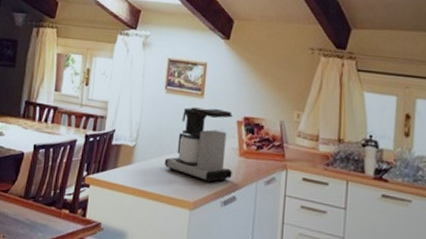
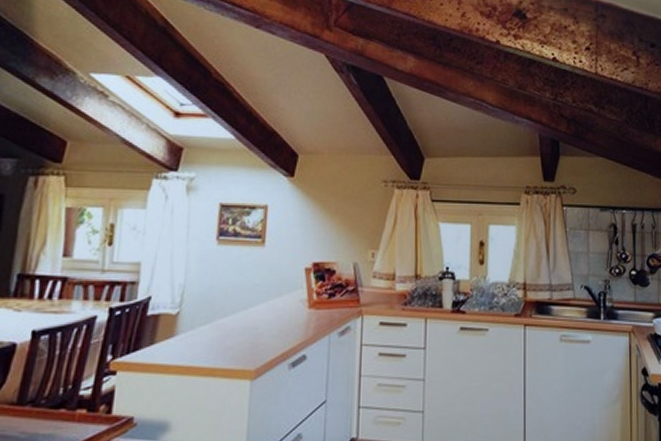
coffee maker: present [164,107,234,183] -> none [217,258,301,344]

